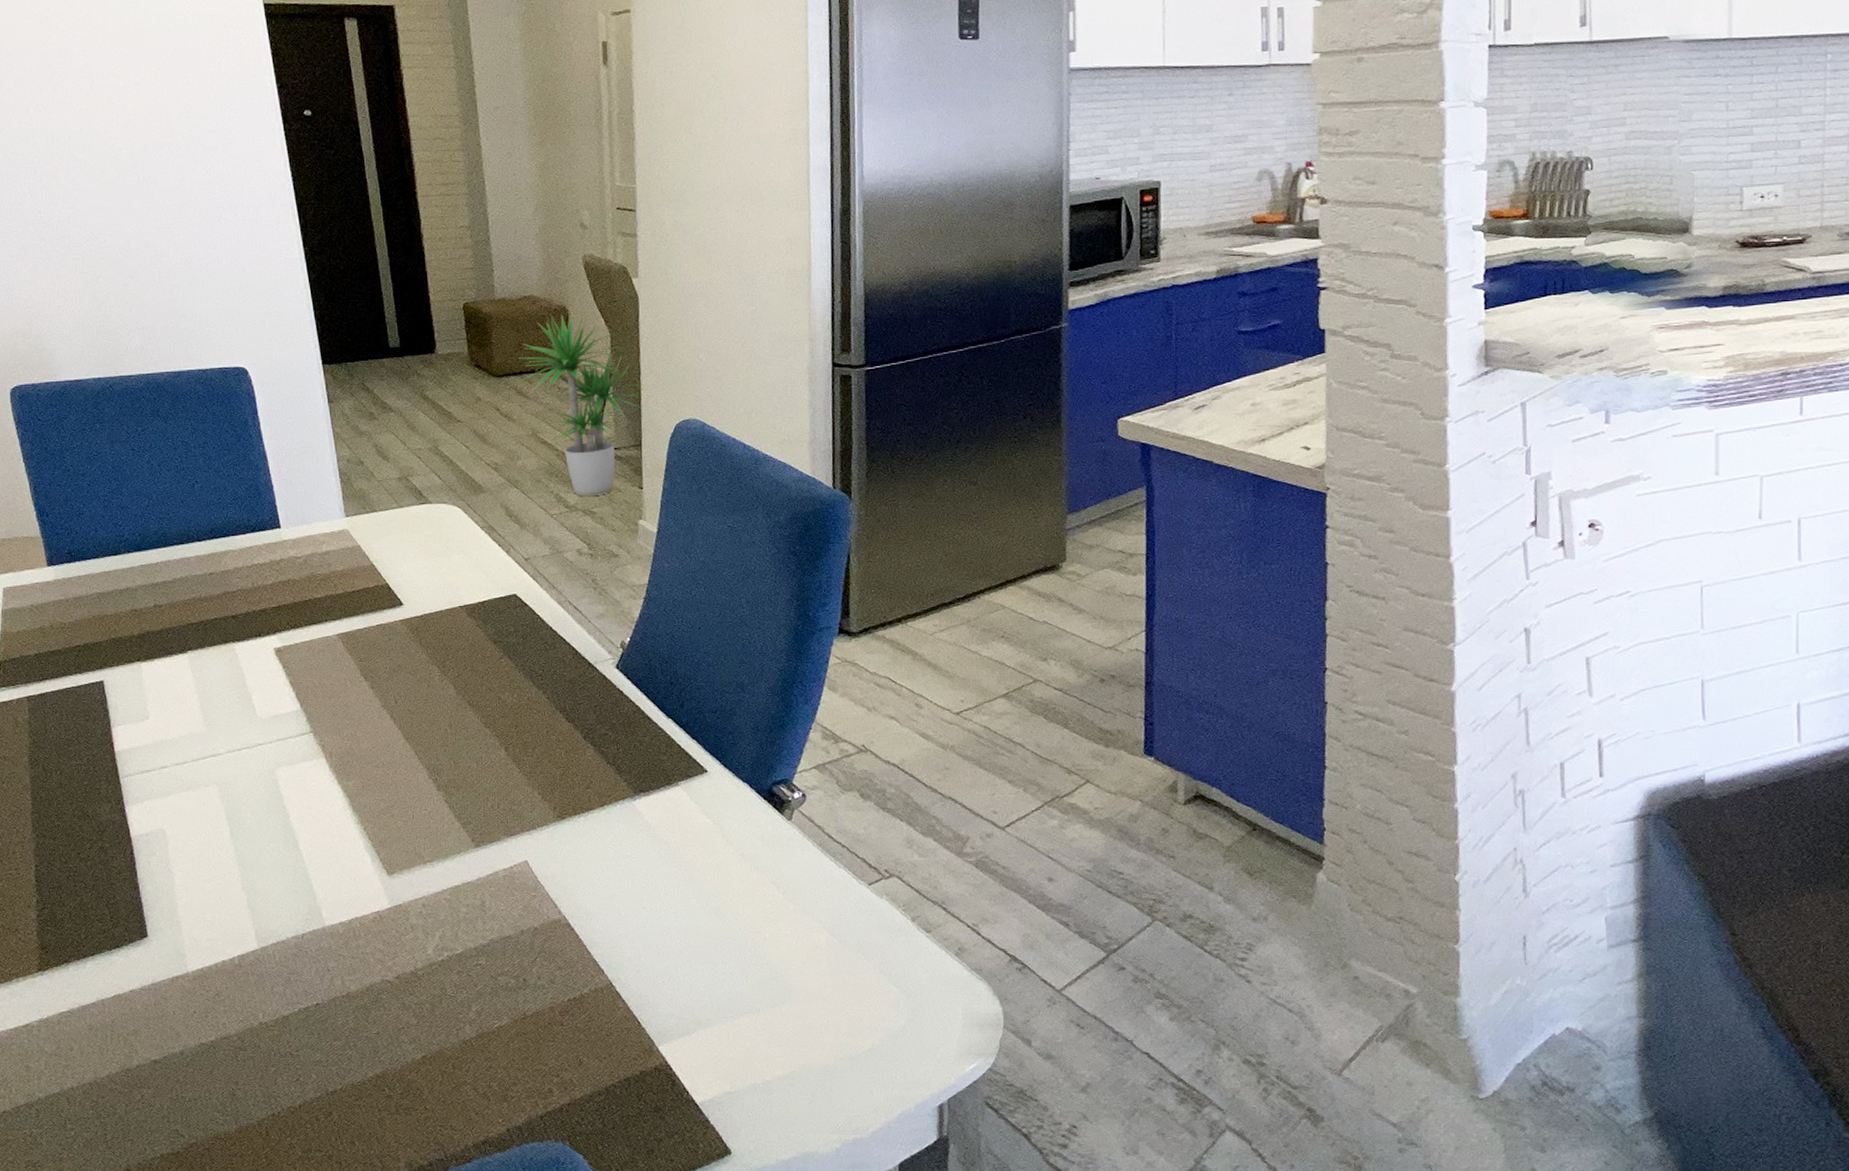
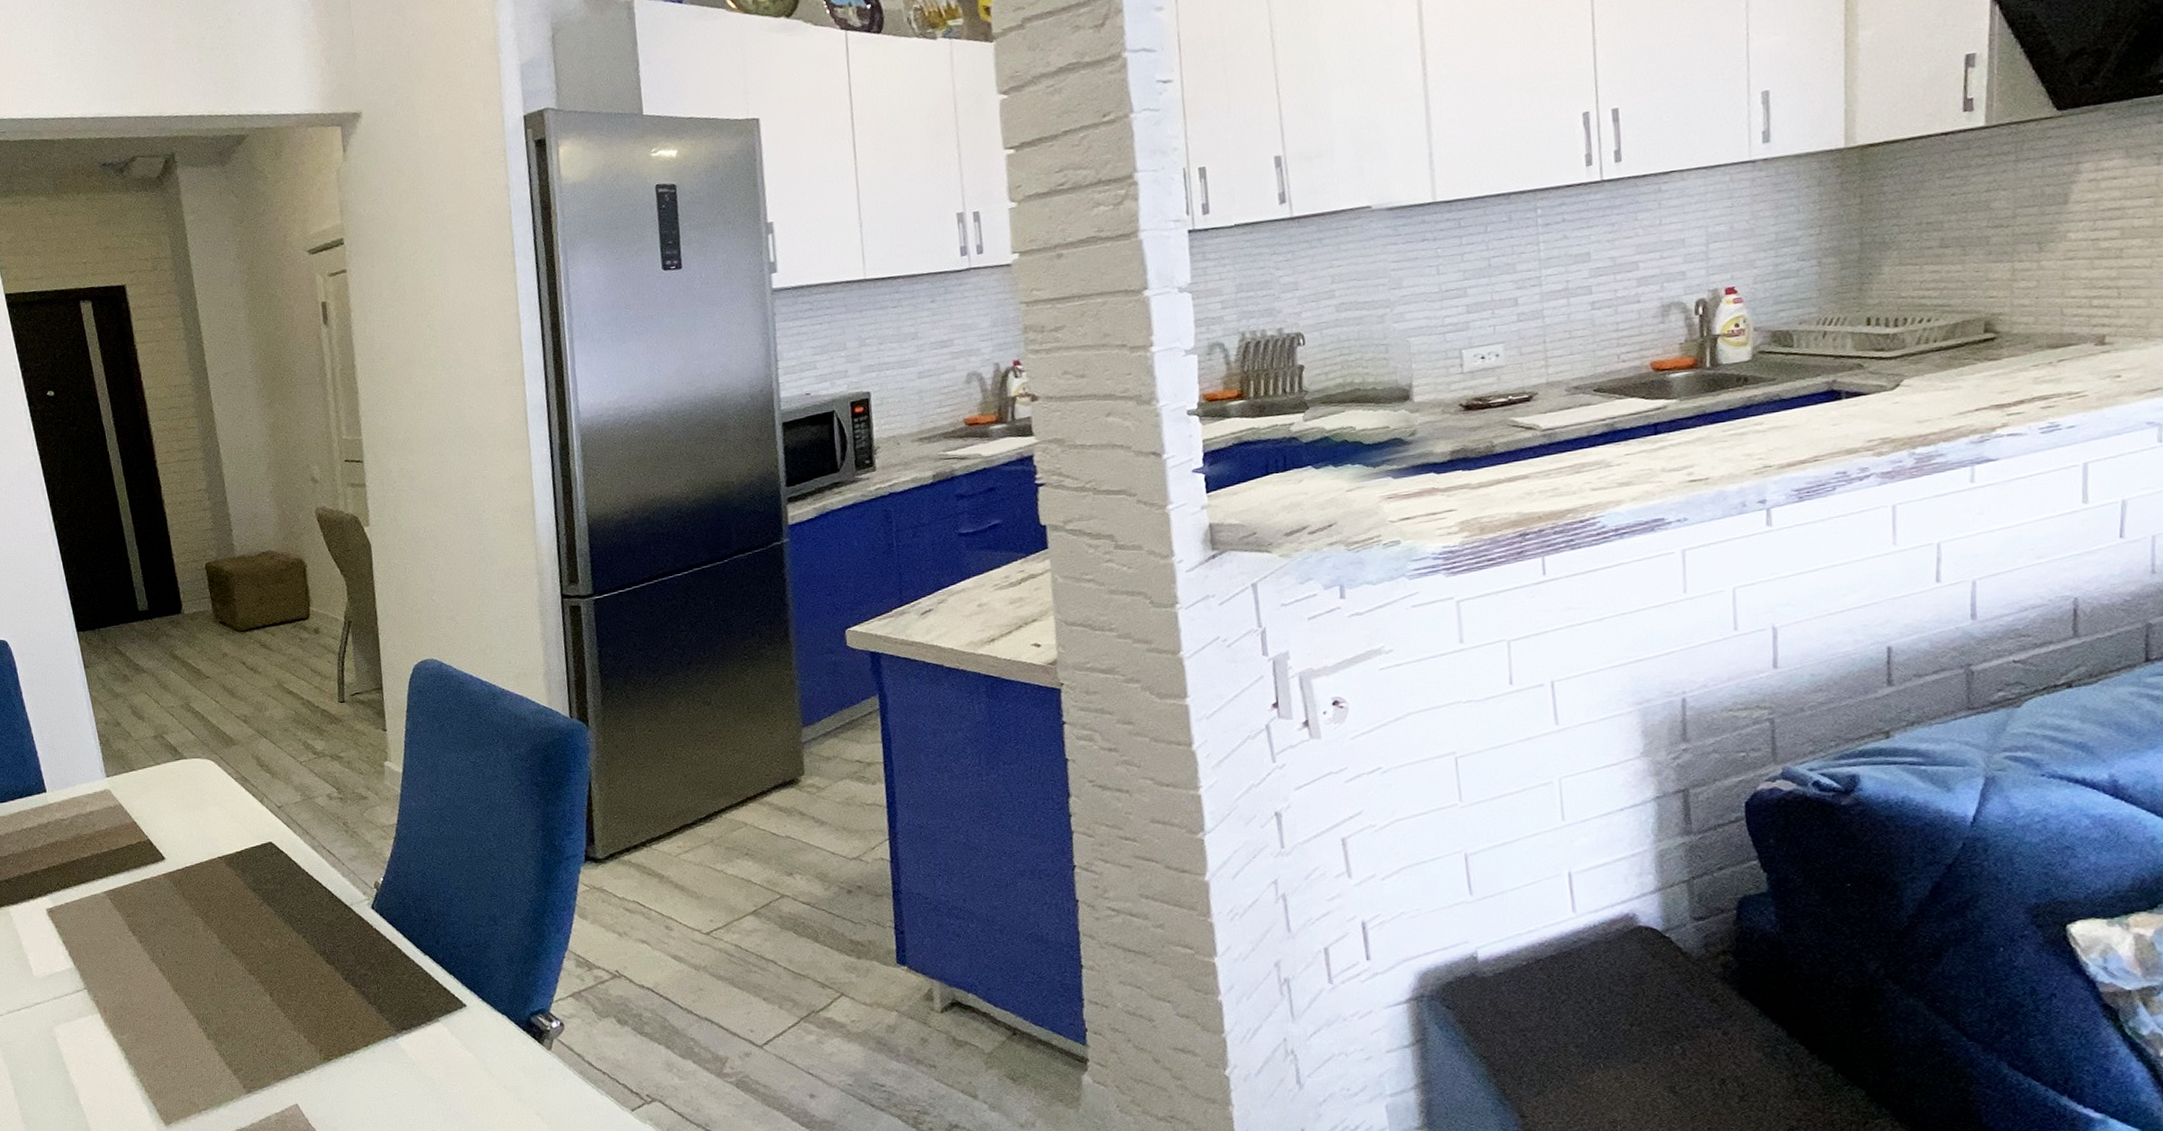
potted plant: present [516,312,641,497] -> none [260,564,378,743]

